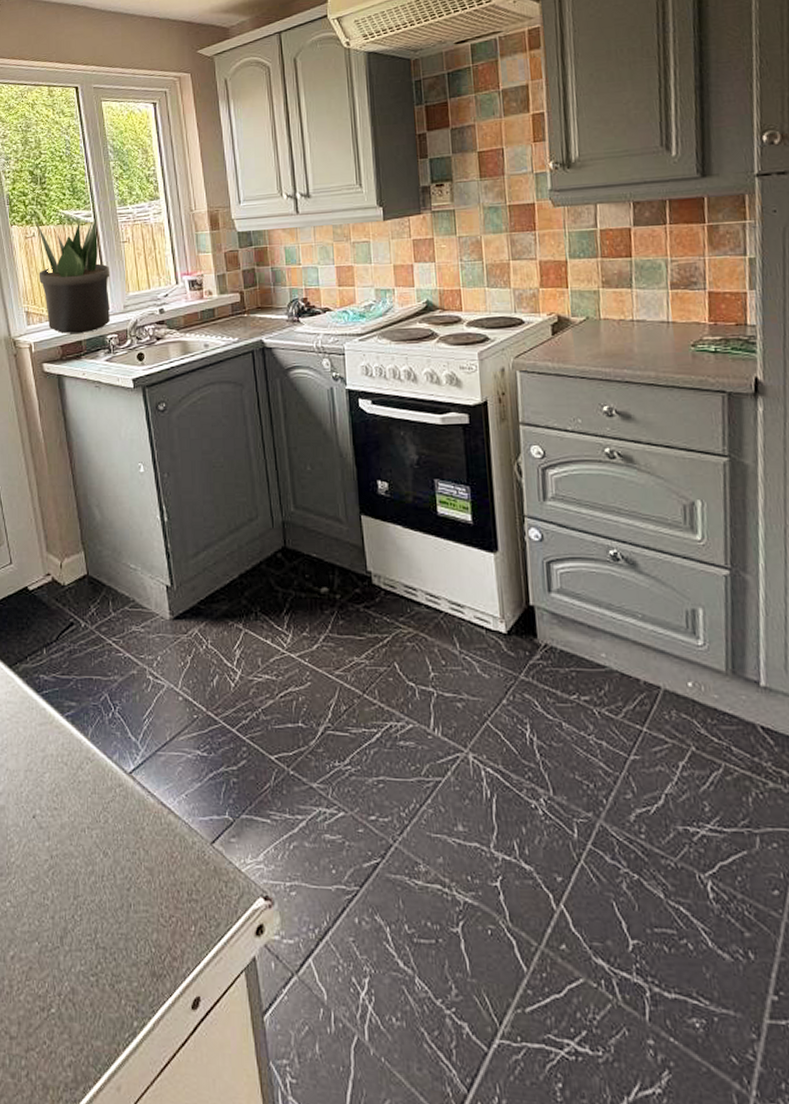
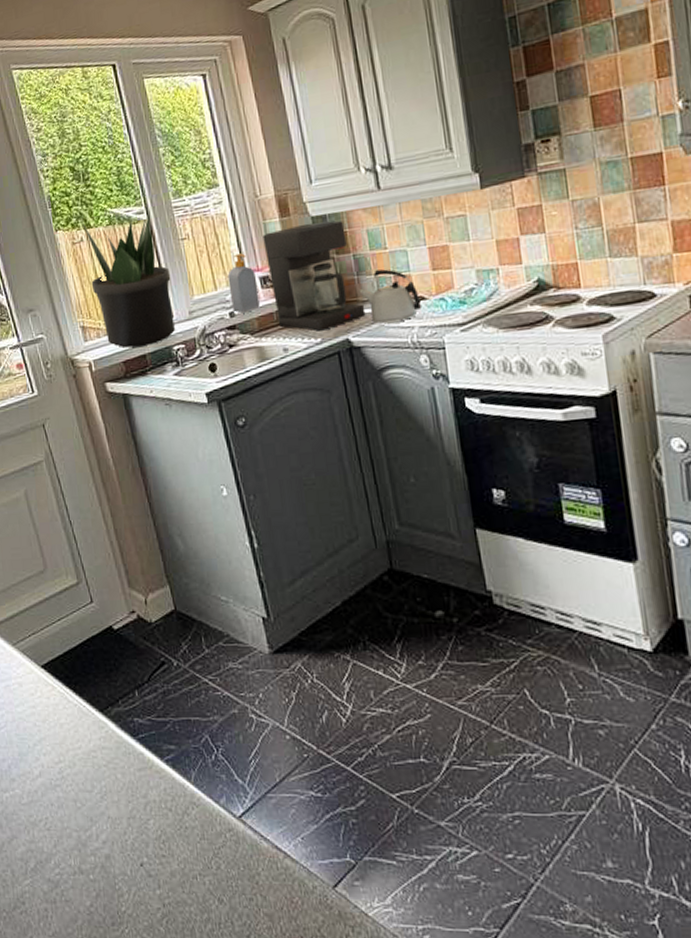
soap bottle: none [161,258,187,311] -> present [227,253,260,314]
coffee maker: none [194,237,279,331] -> present [263,220,366,331]
kettle: none [274,282,328,331] -> present [358,269,422,326]

